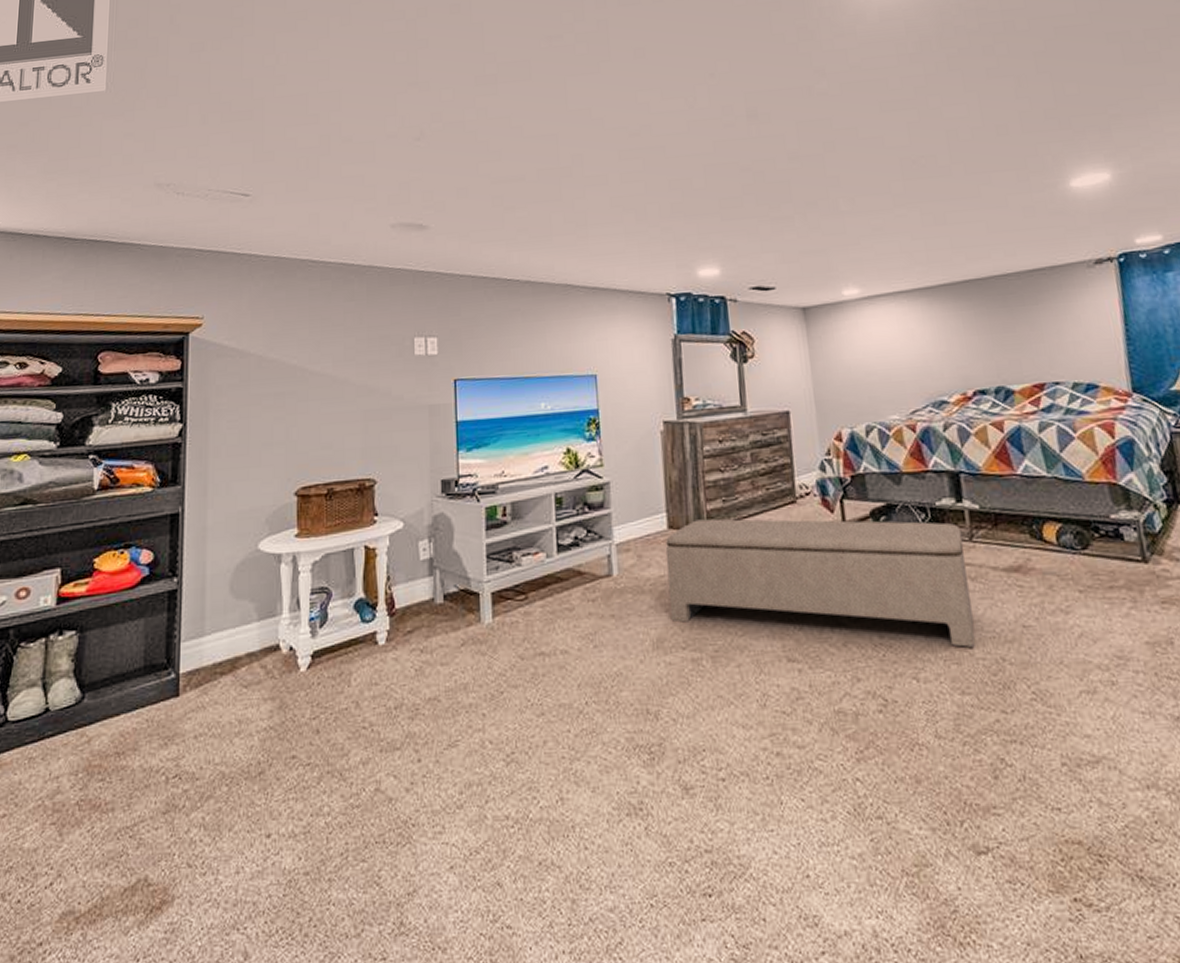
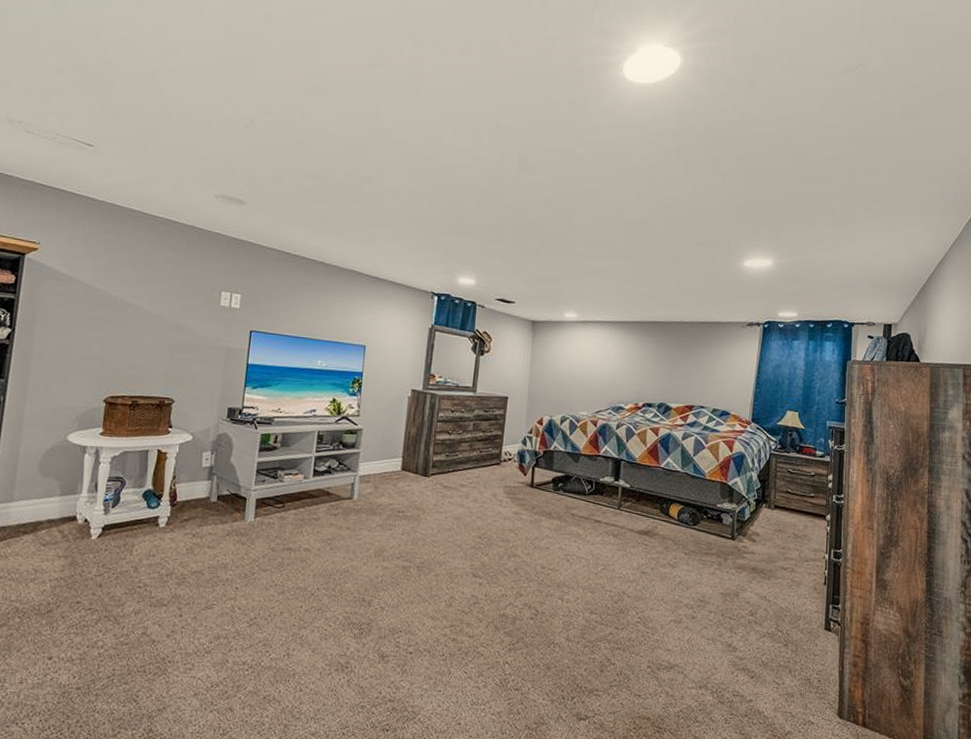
bench: present [665,518,975,648] -> none [392,466,614,582]

